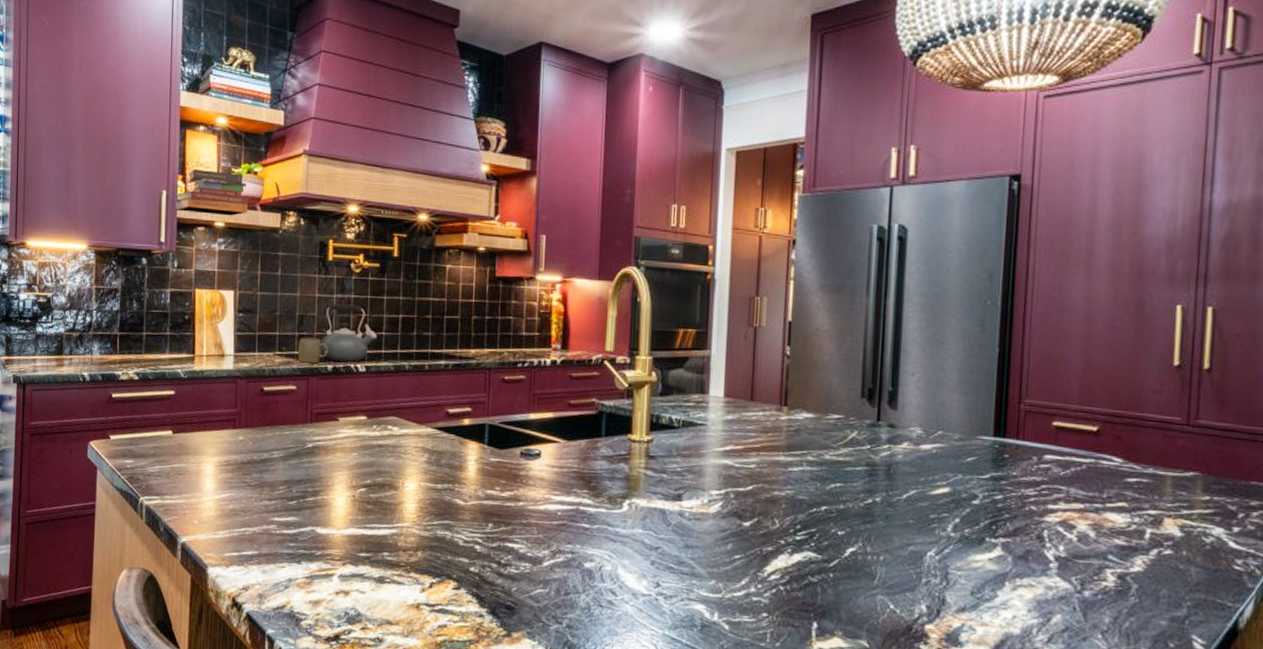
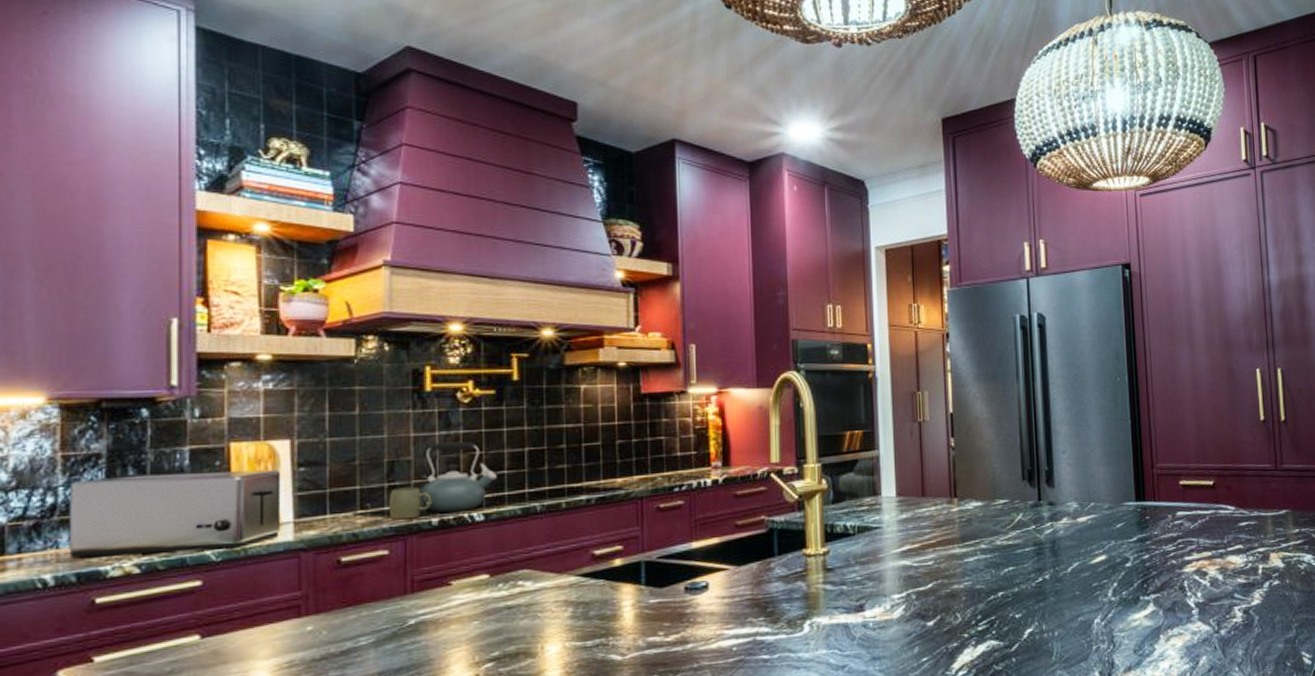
toaster: none [98,306,227,371] -> present [68,470,281,559]
books: present [175,169,248,216] -> none [192,288,306,346]

